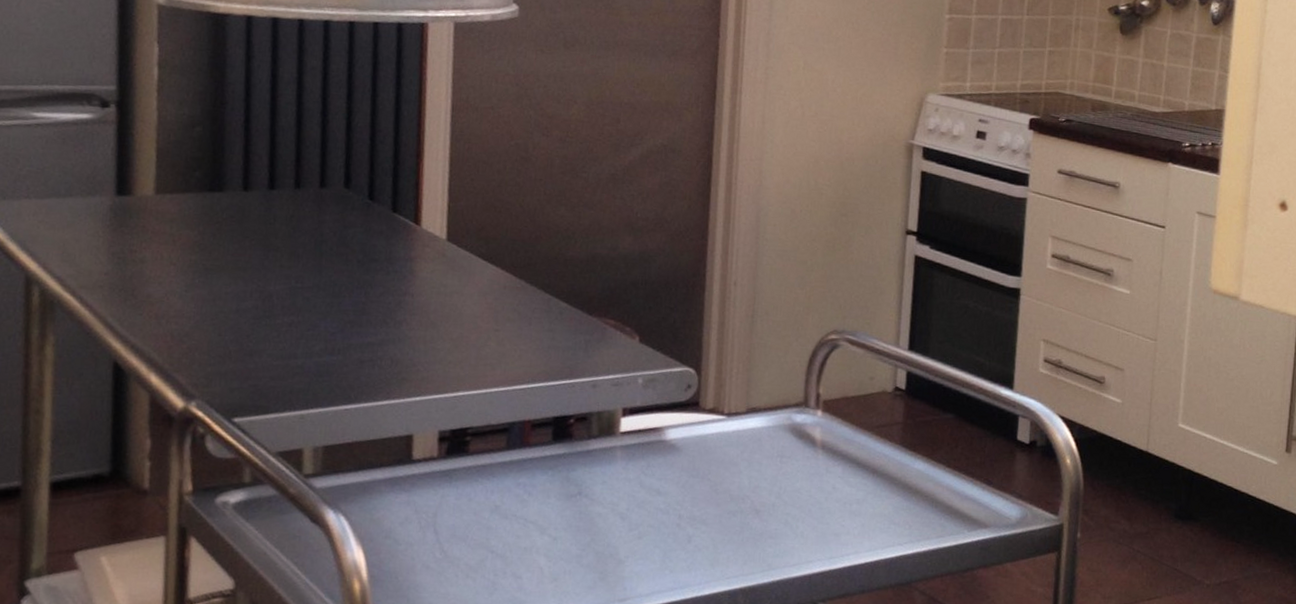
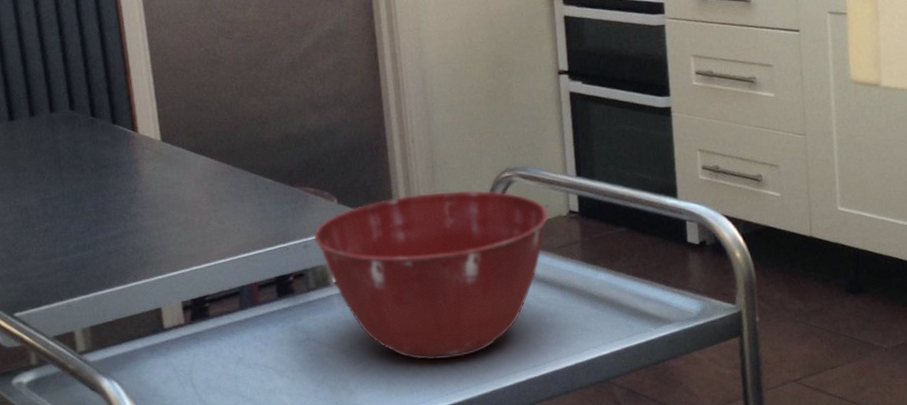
mixing bowl: none [605,344,872,538] -> present [313,190,549,360]

